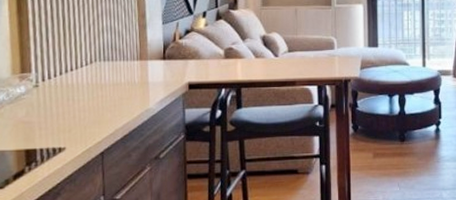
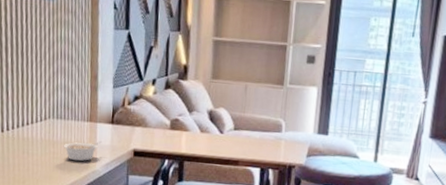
legume: none [112,79,154,102] -> present [63,141,102,161]

